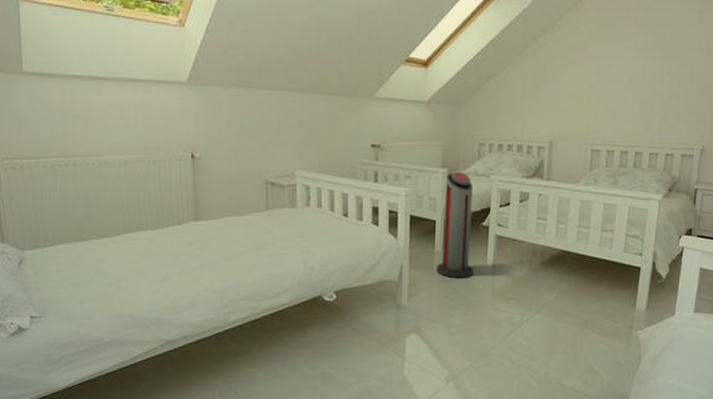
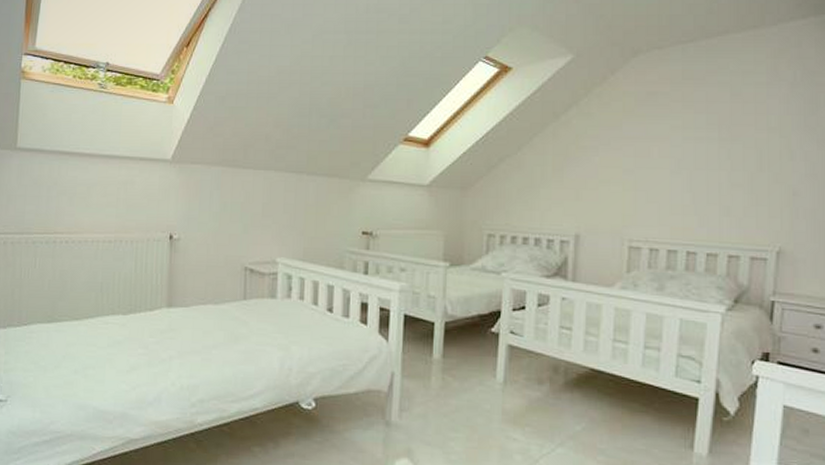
air purifier: present [437,171,474,278] -> none [434,265,480,395]

